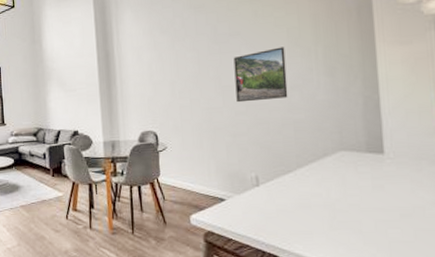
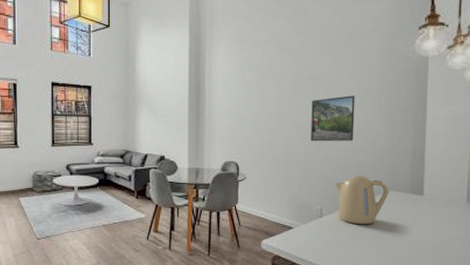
kettle: none [270,135,339,193] -> present [335,174,389,225]

